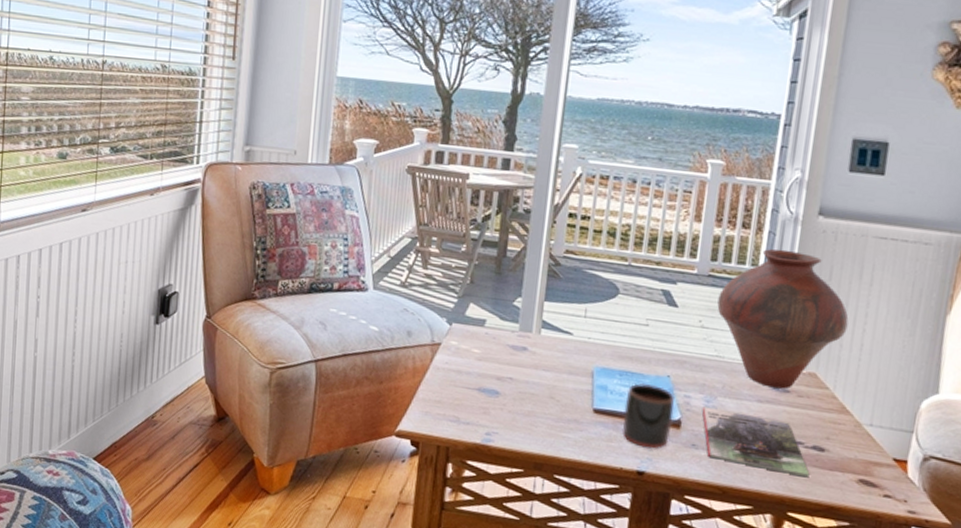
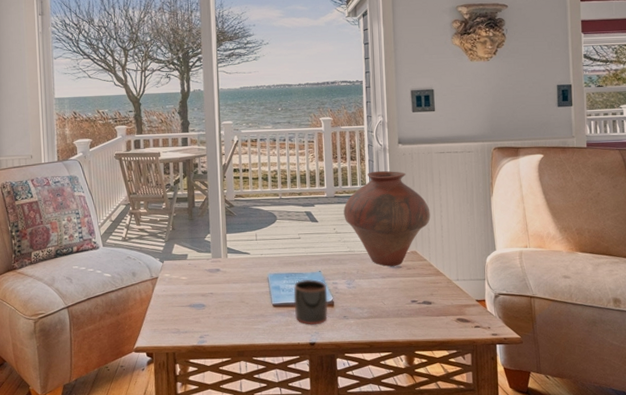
magazine: present [702,406,810,478] -> none [346,288,425,325]

